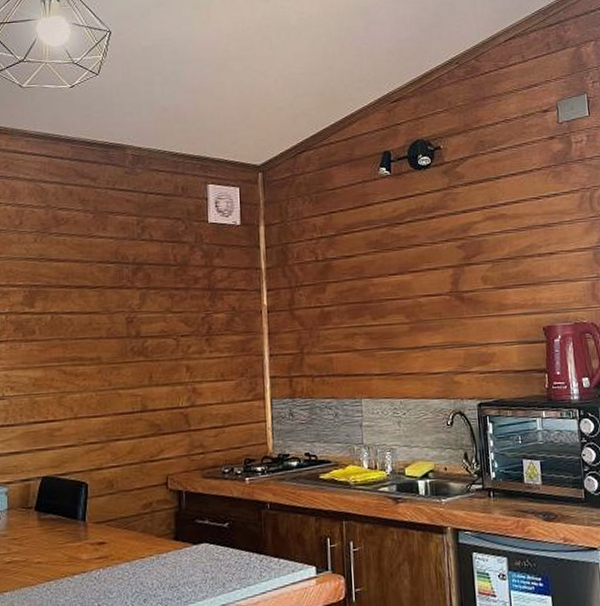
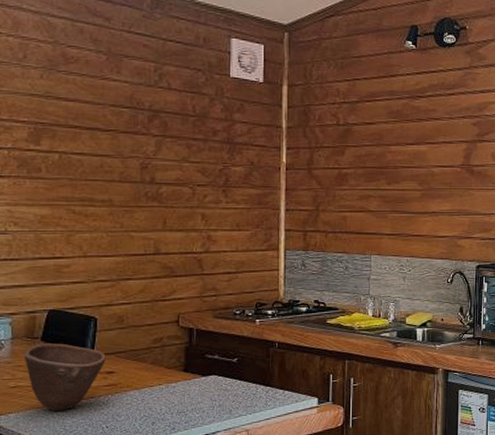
bowl: none [18,512,97,589] -> present [23,343,106,412]

